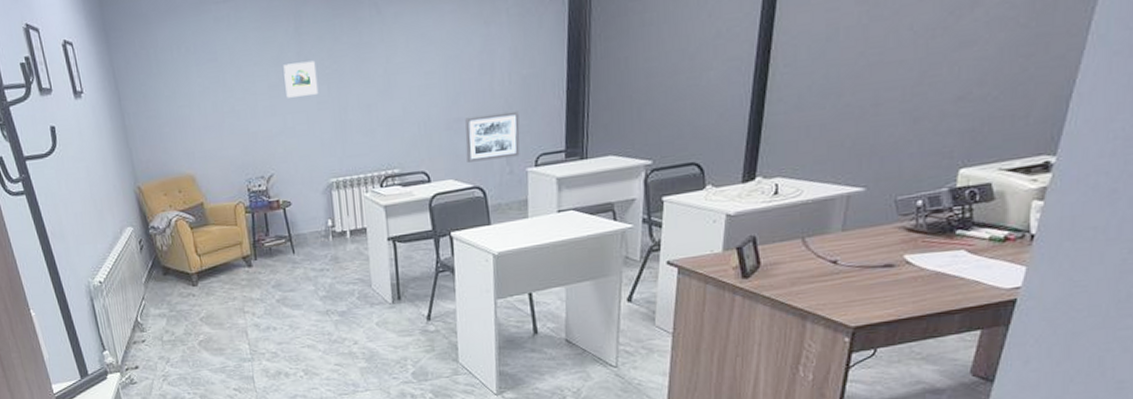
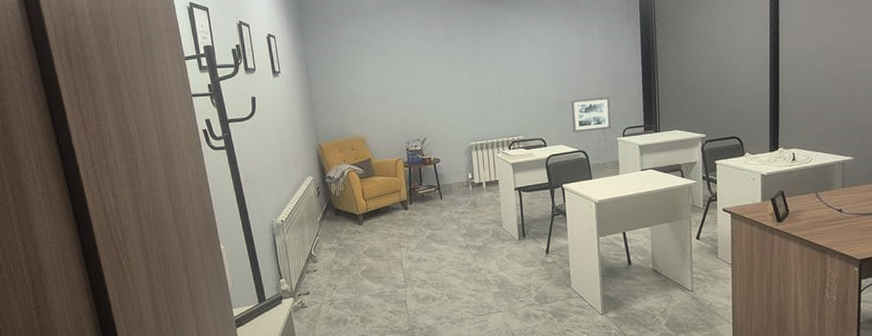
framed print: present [283,60,319,98] -> none [436,56,463,82]

